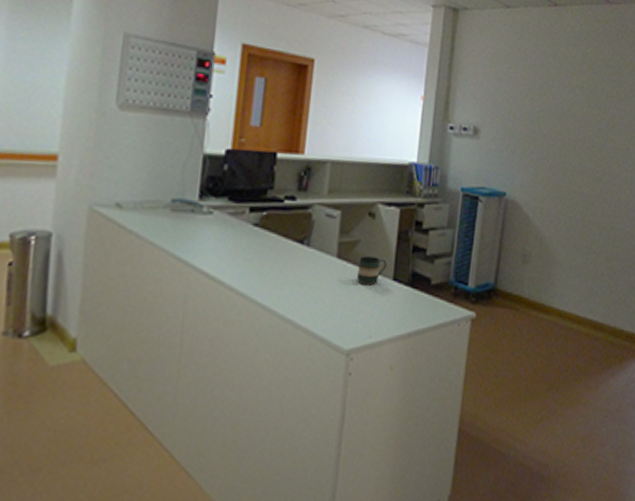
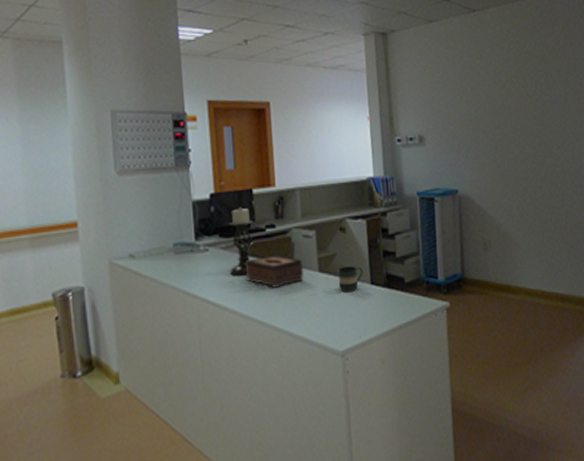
candle holder: none [233,171,272,248] -> present [228,207,254,276]
tissue box: none [252,230,320,268] -> present [245,255,304,288]

